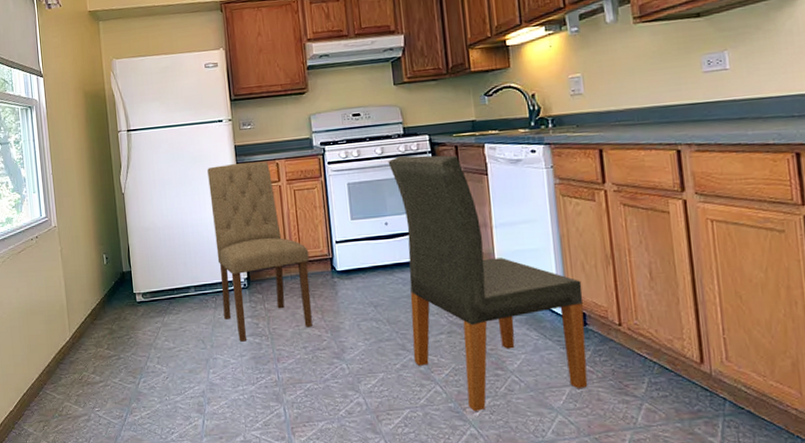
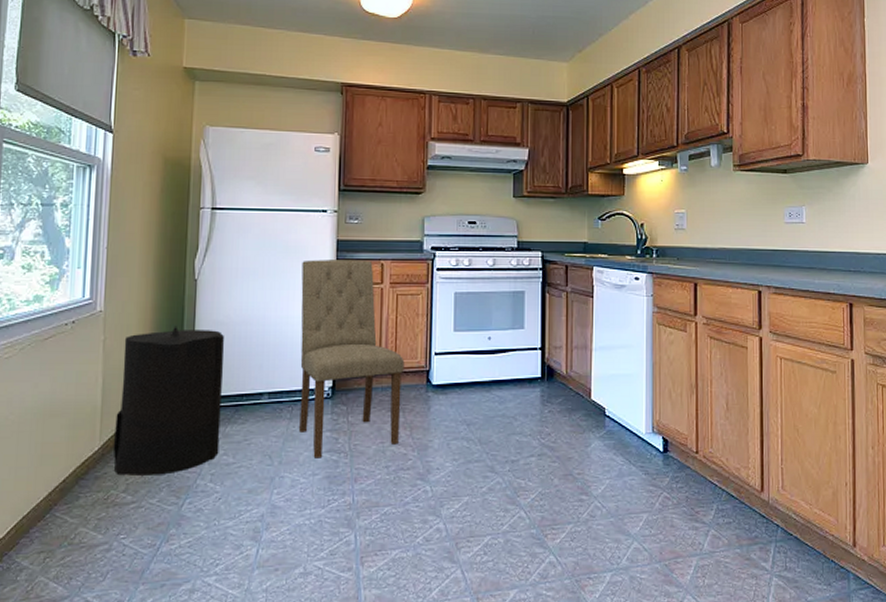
trash can: none [76,234,161,360] -> present [113,326,224,475]
dining chair: present [388,155,588,411] -> none [498,270,667,538]

